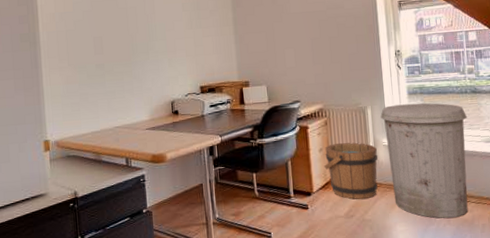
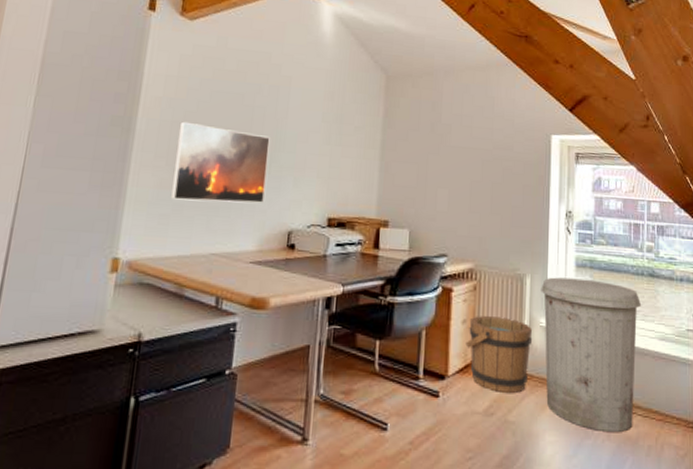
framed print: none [72,29,149,91] -> present [170,121,270,203]

